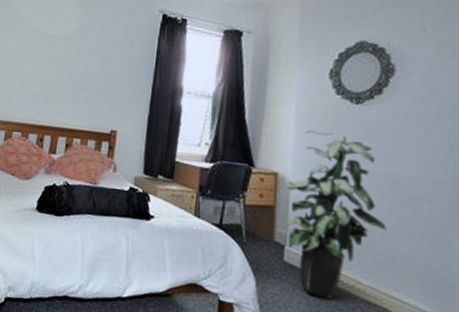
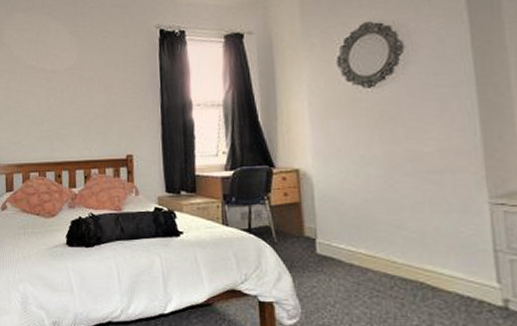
indoor plant: present [282,128,387,301] -> none [309,118,414,284]

